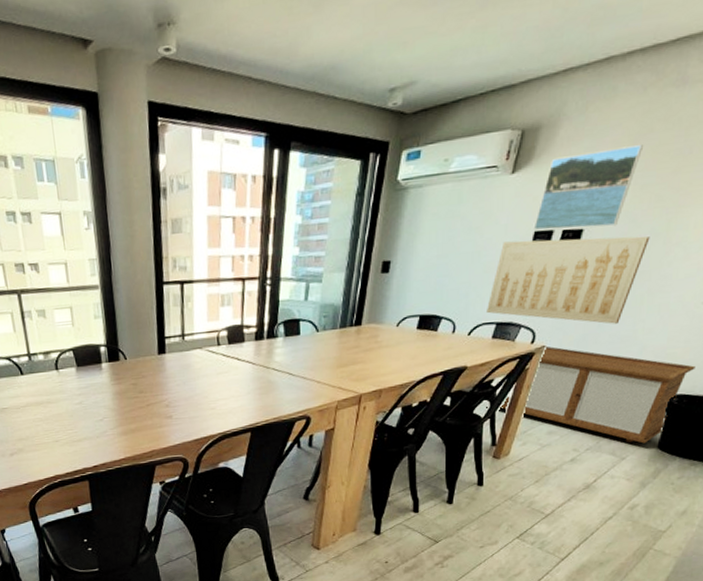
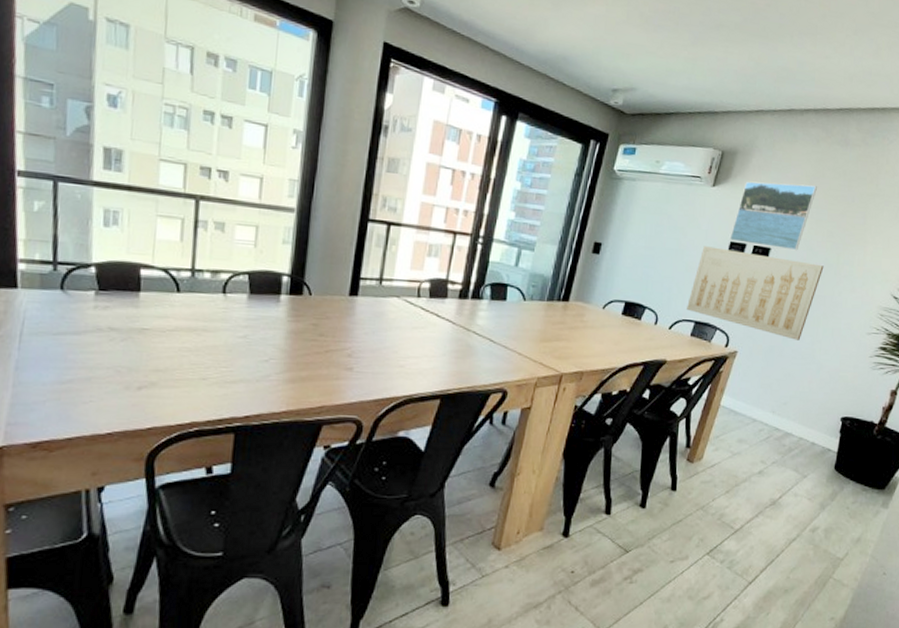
storage cabinet: present [500,345,696,444] -> none [695,351,863,463]

